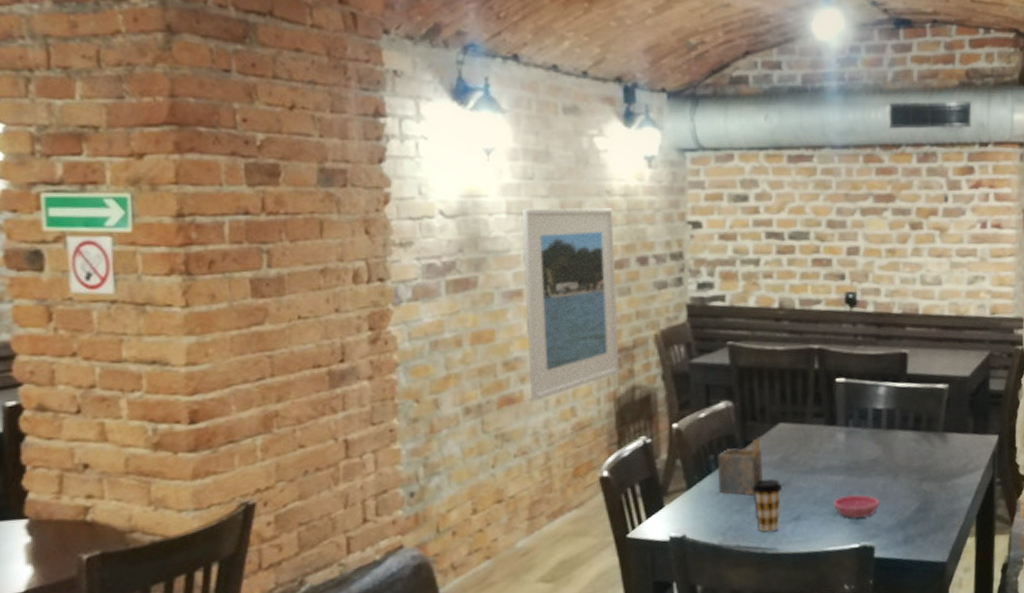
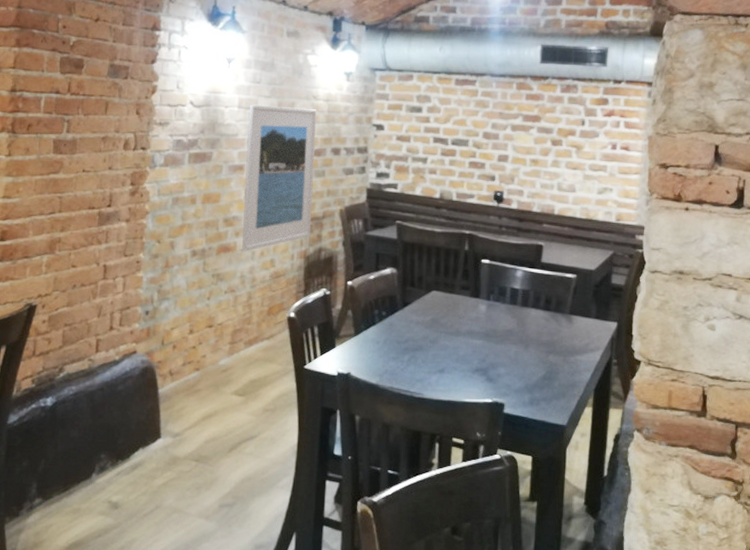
napkin holder: present [716,437,763,496] -> none [380,300,417,347]
coffee cup: present [751,478,782,532] -> none [406,335,431,379]
saucer: present [832,494,880,518] -> none [471,356,512,378]

